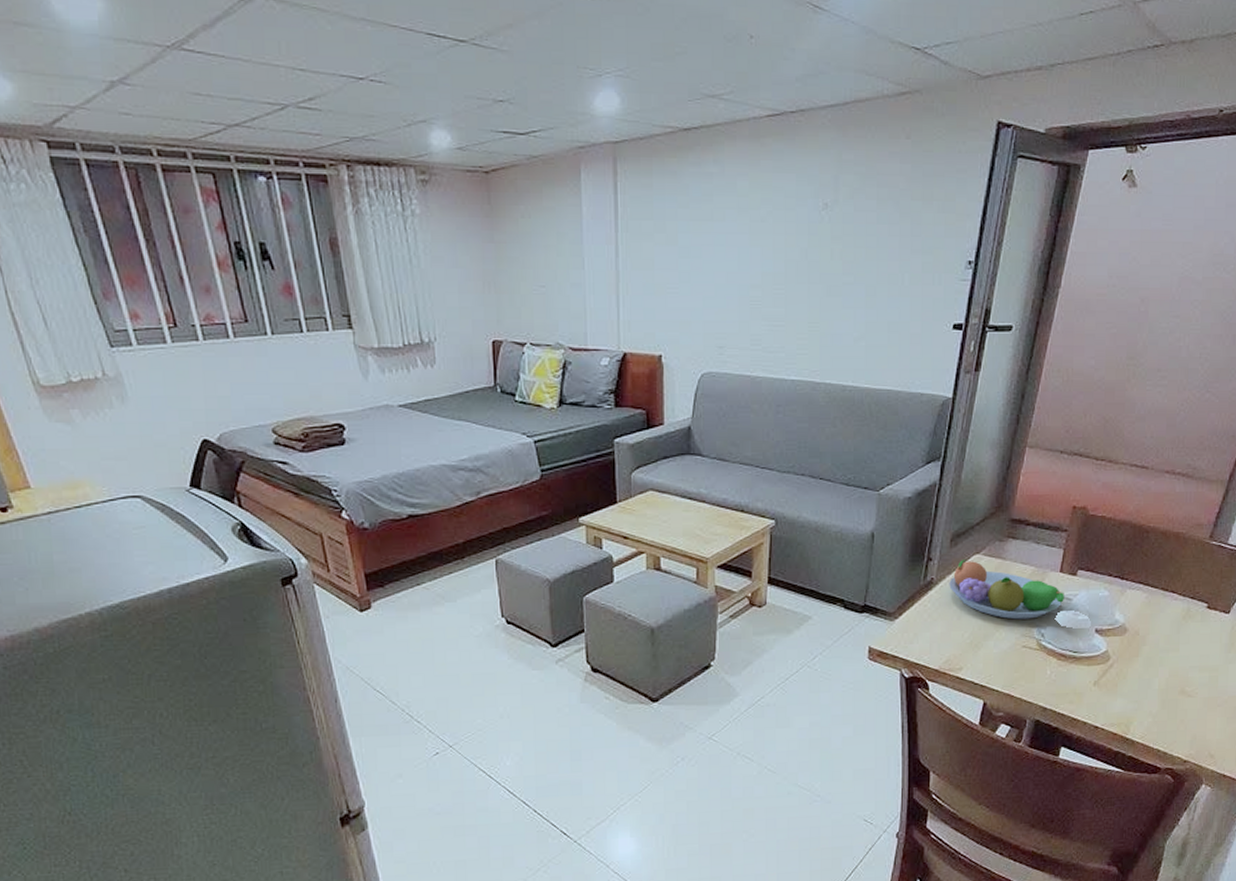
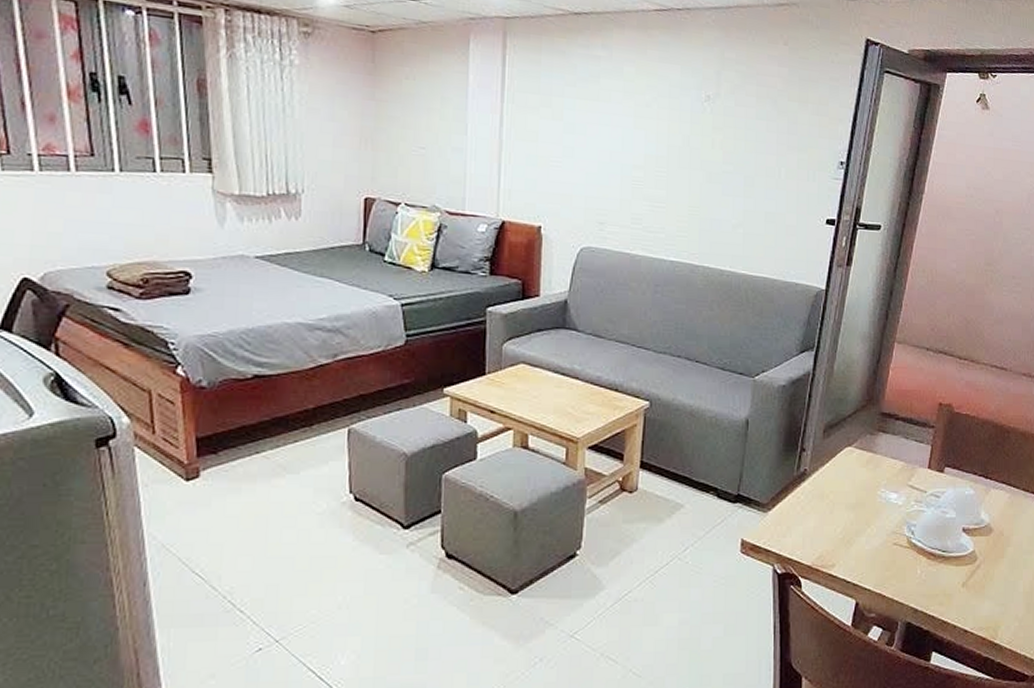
fruit bowl: present [949,560,1064,620] -> none [822,452,933,516]

